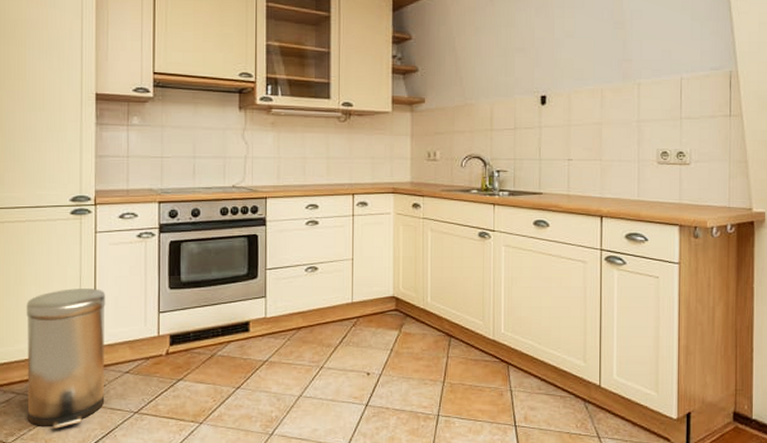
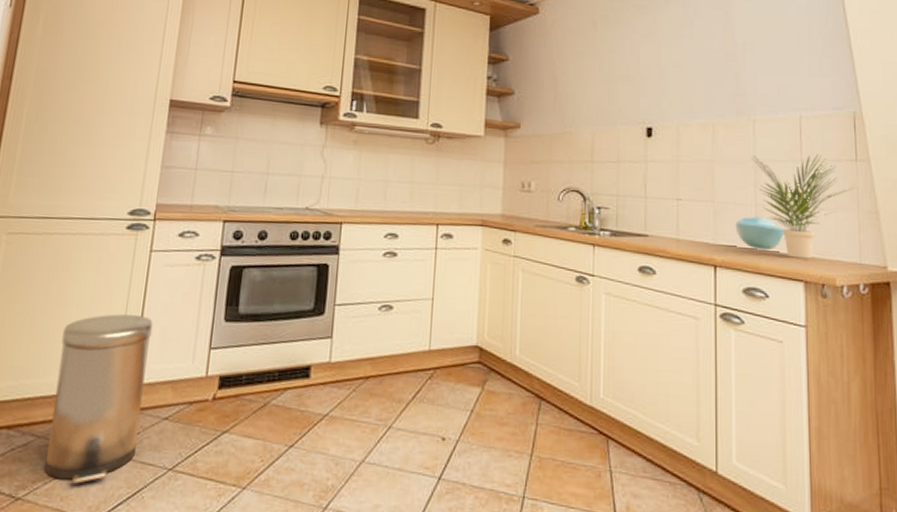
bowl: none [620,171,665,200] -> present [735,216,786,251]
potted plant: none [635,112,728,205] -> present [751,154,855,259]

